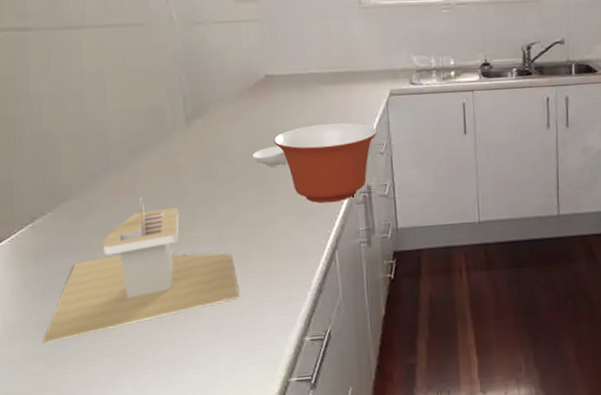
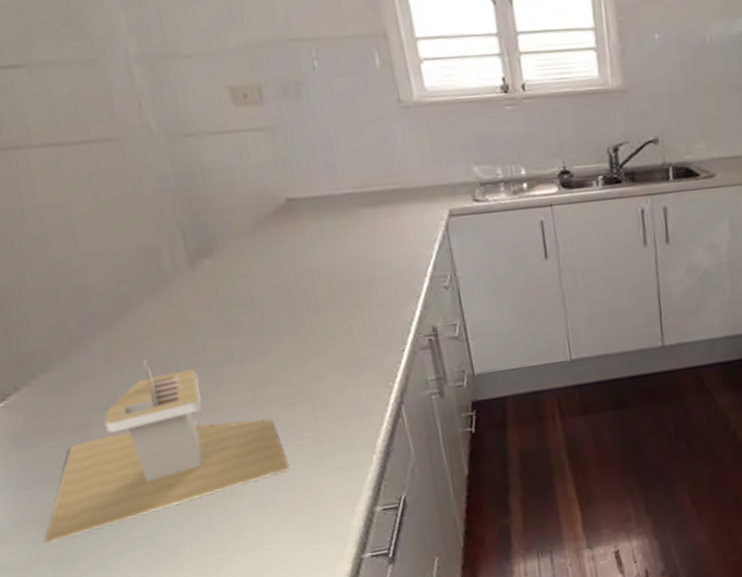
spoon rest: present [252,146,287,167] -> none [283,286,329,312]
mixing bowl: present [273,123,377,204] -> none [307,252,438,352]

